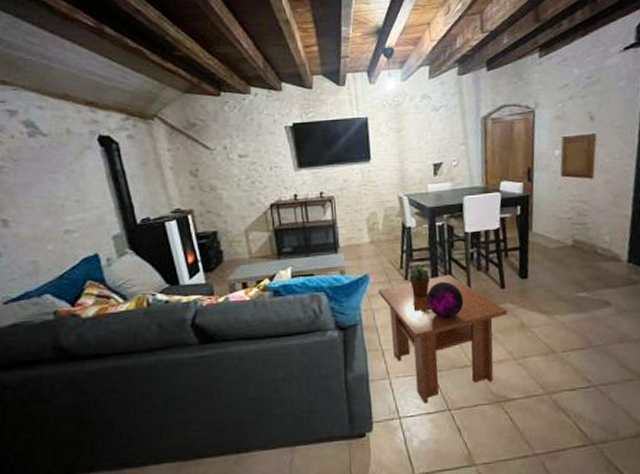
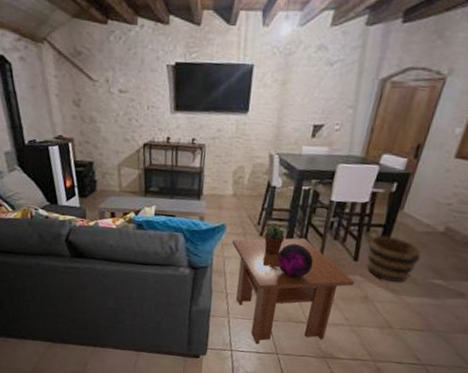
bucket: none [510,257,561,304] -> present [366,235,422,283]

